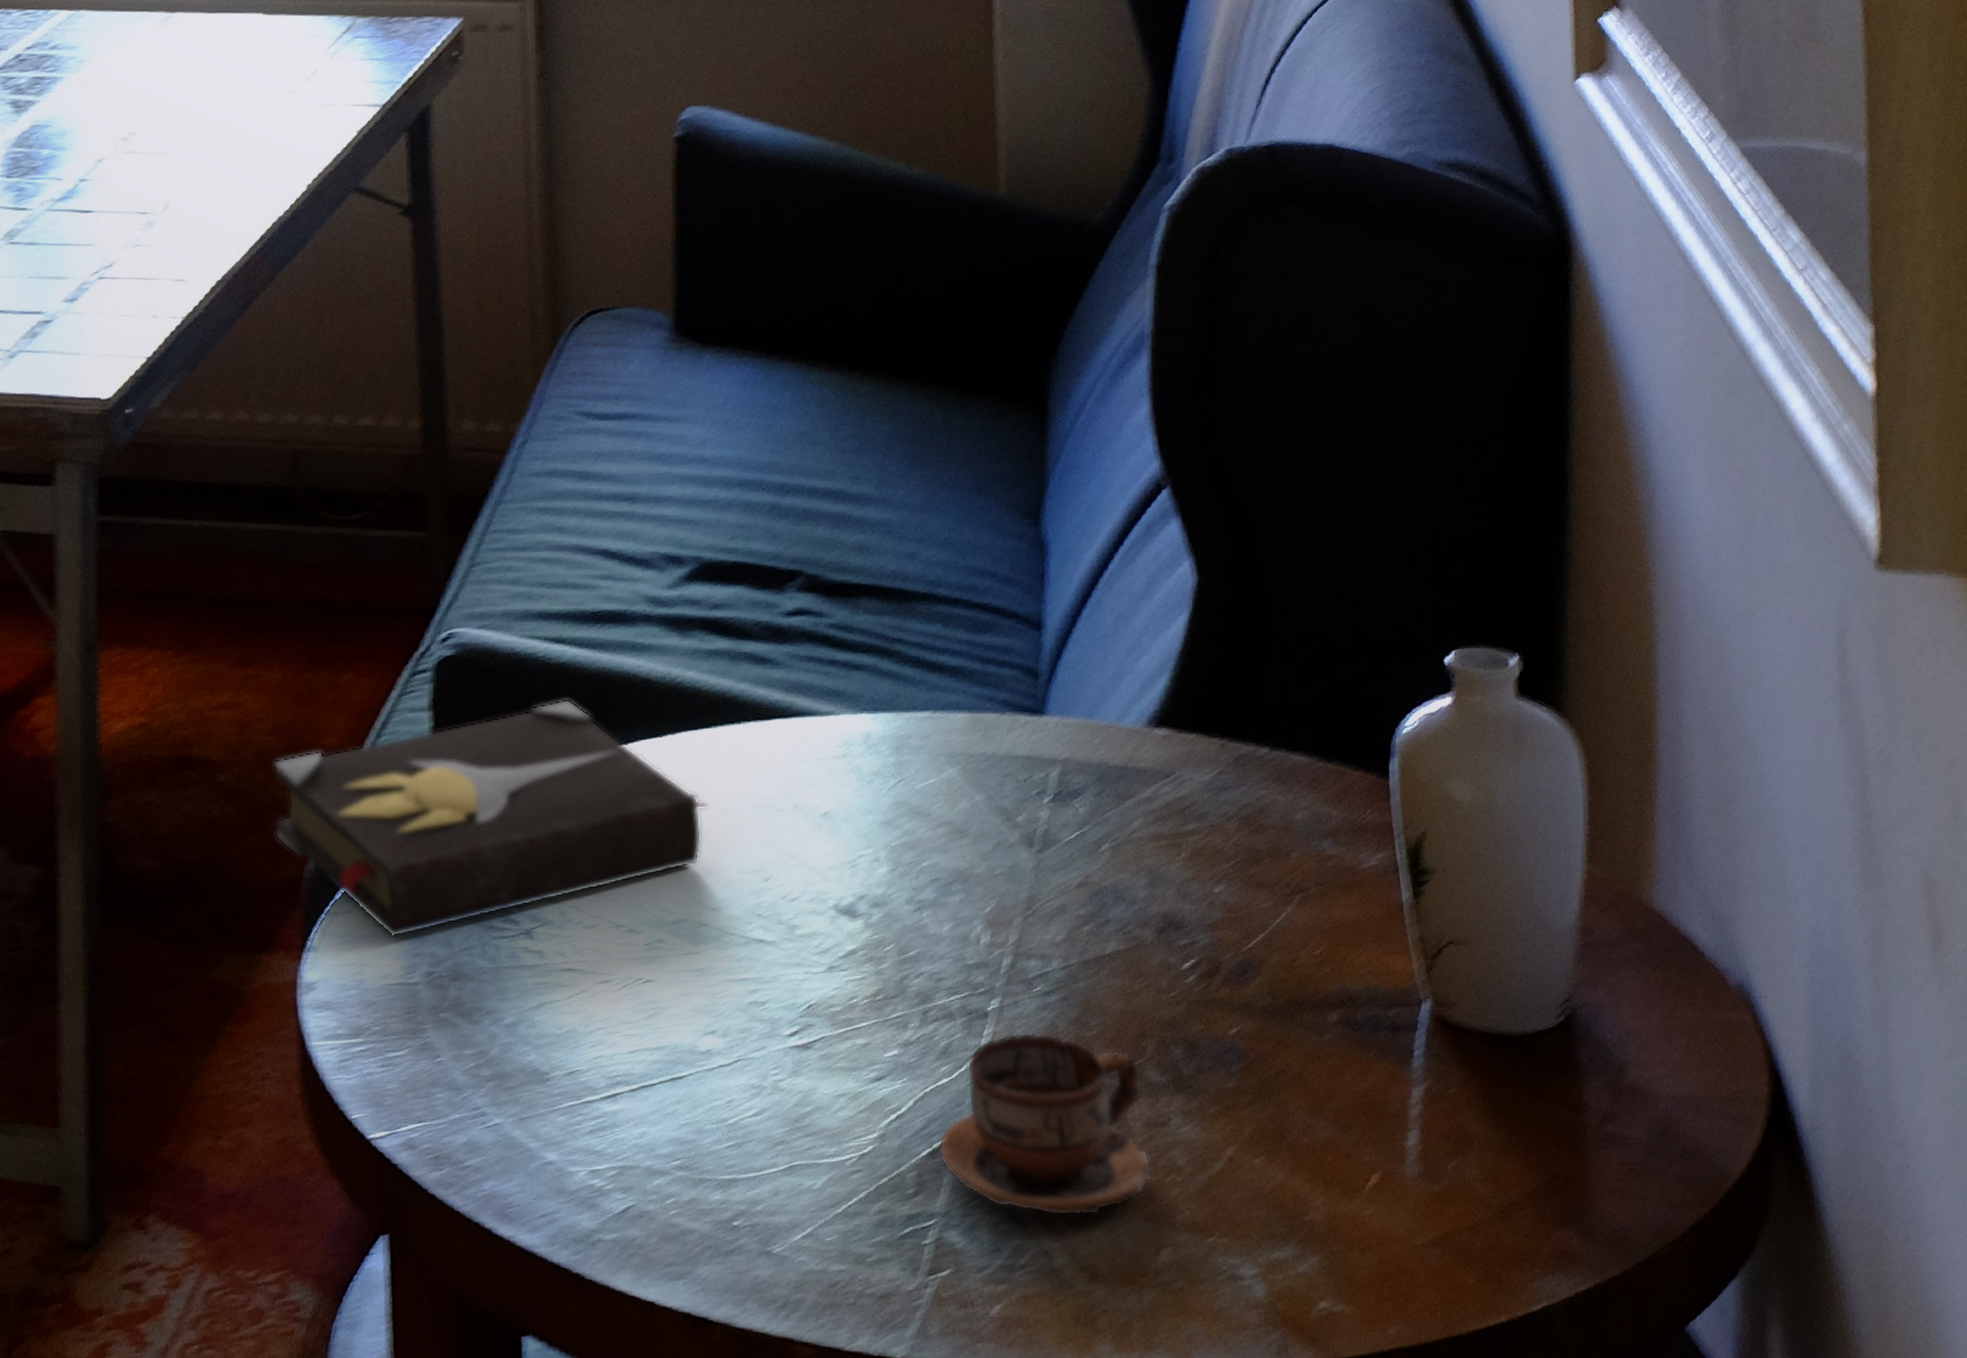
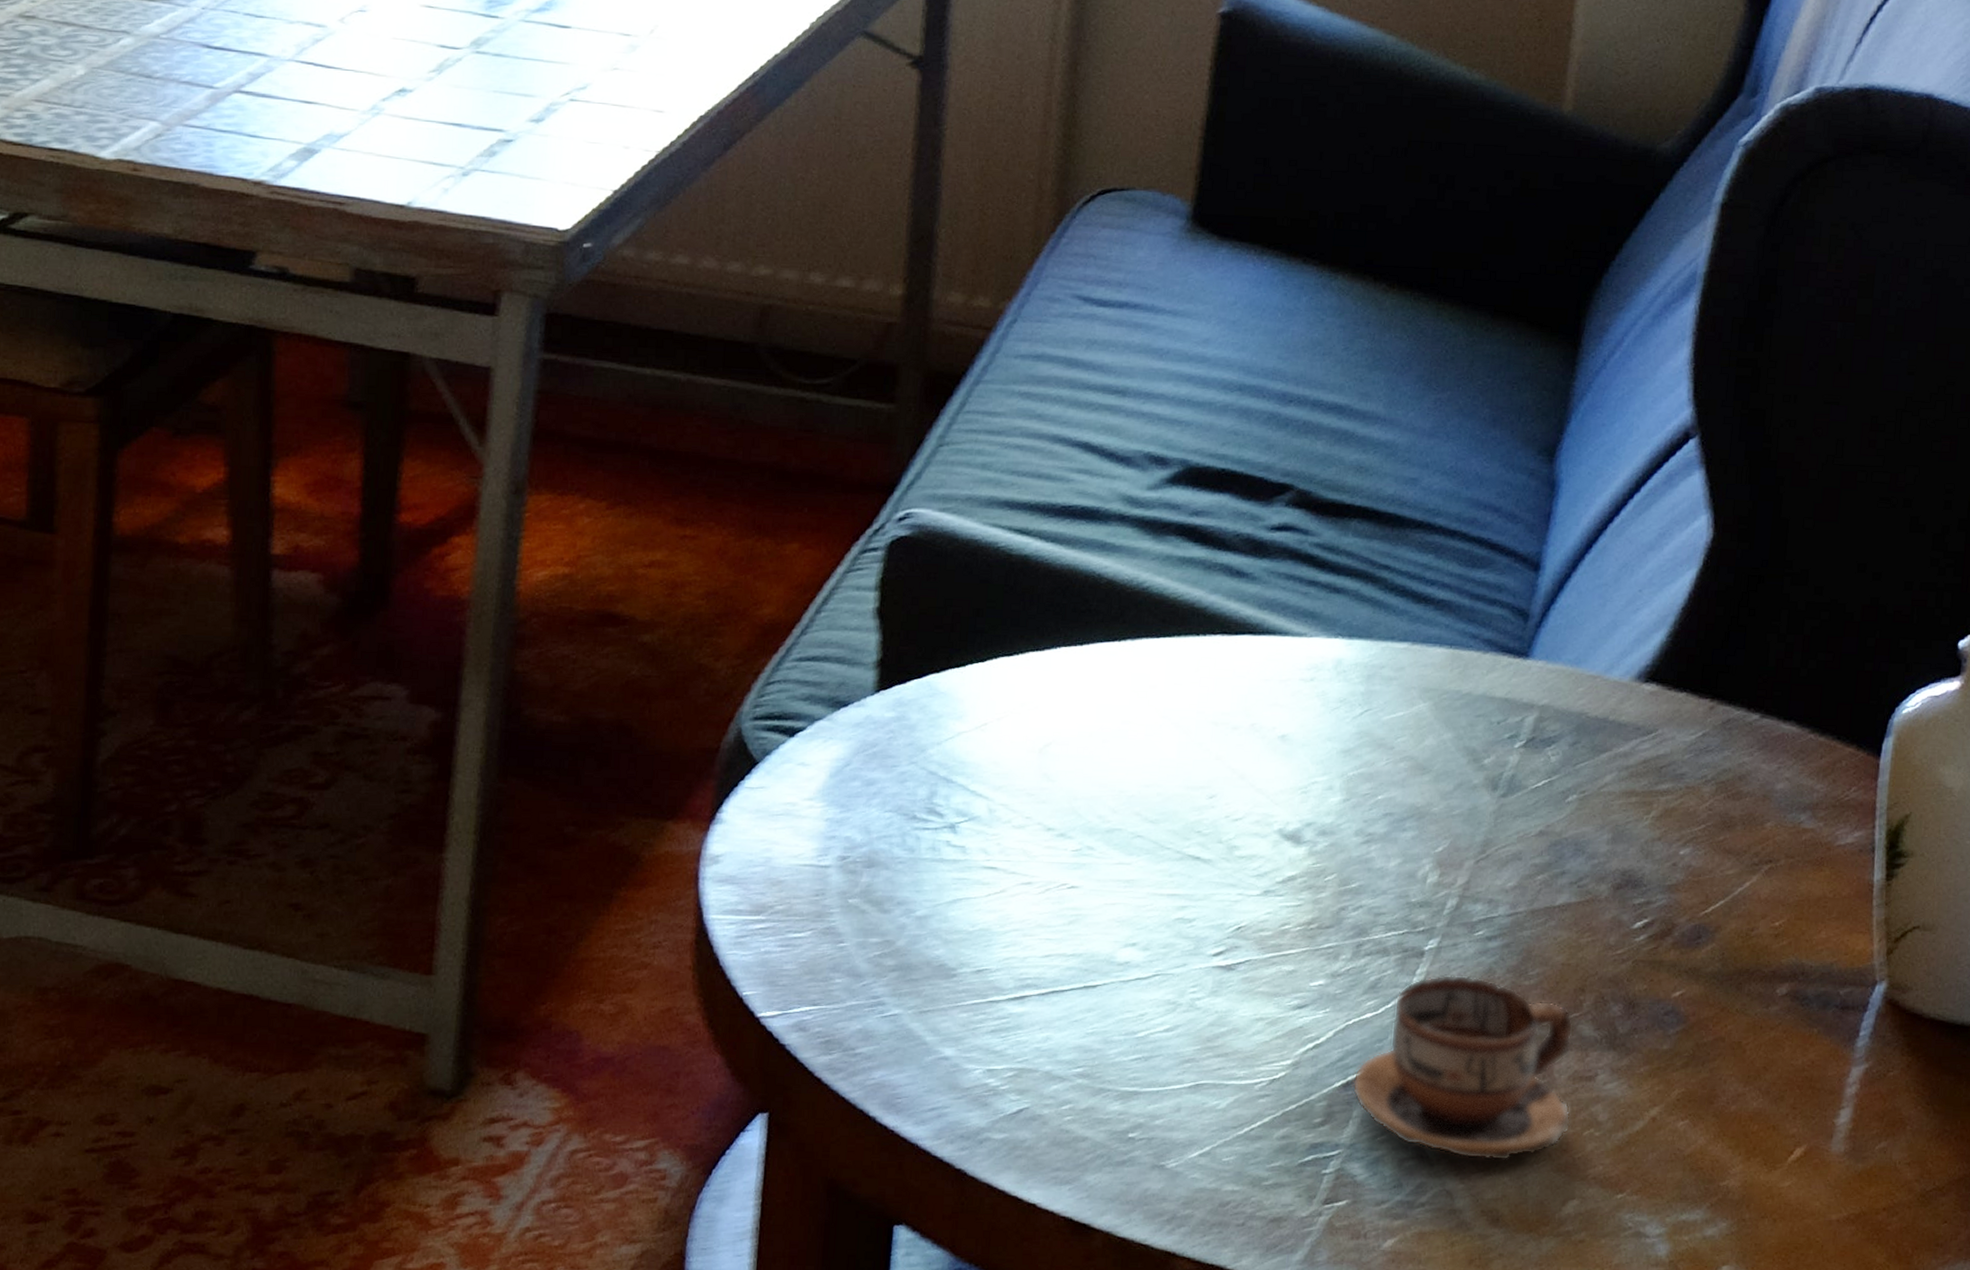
hardback book: present [273,699,708,938] -> none [695,593,1160,818]

